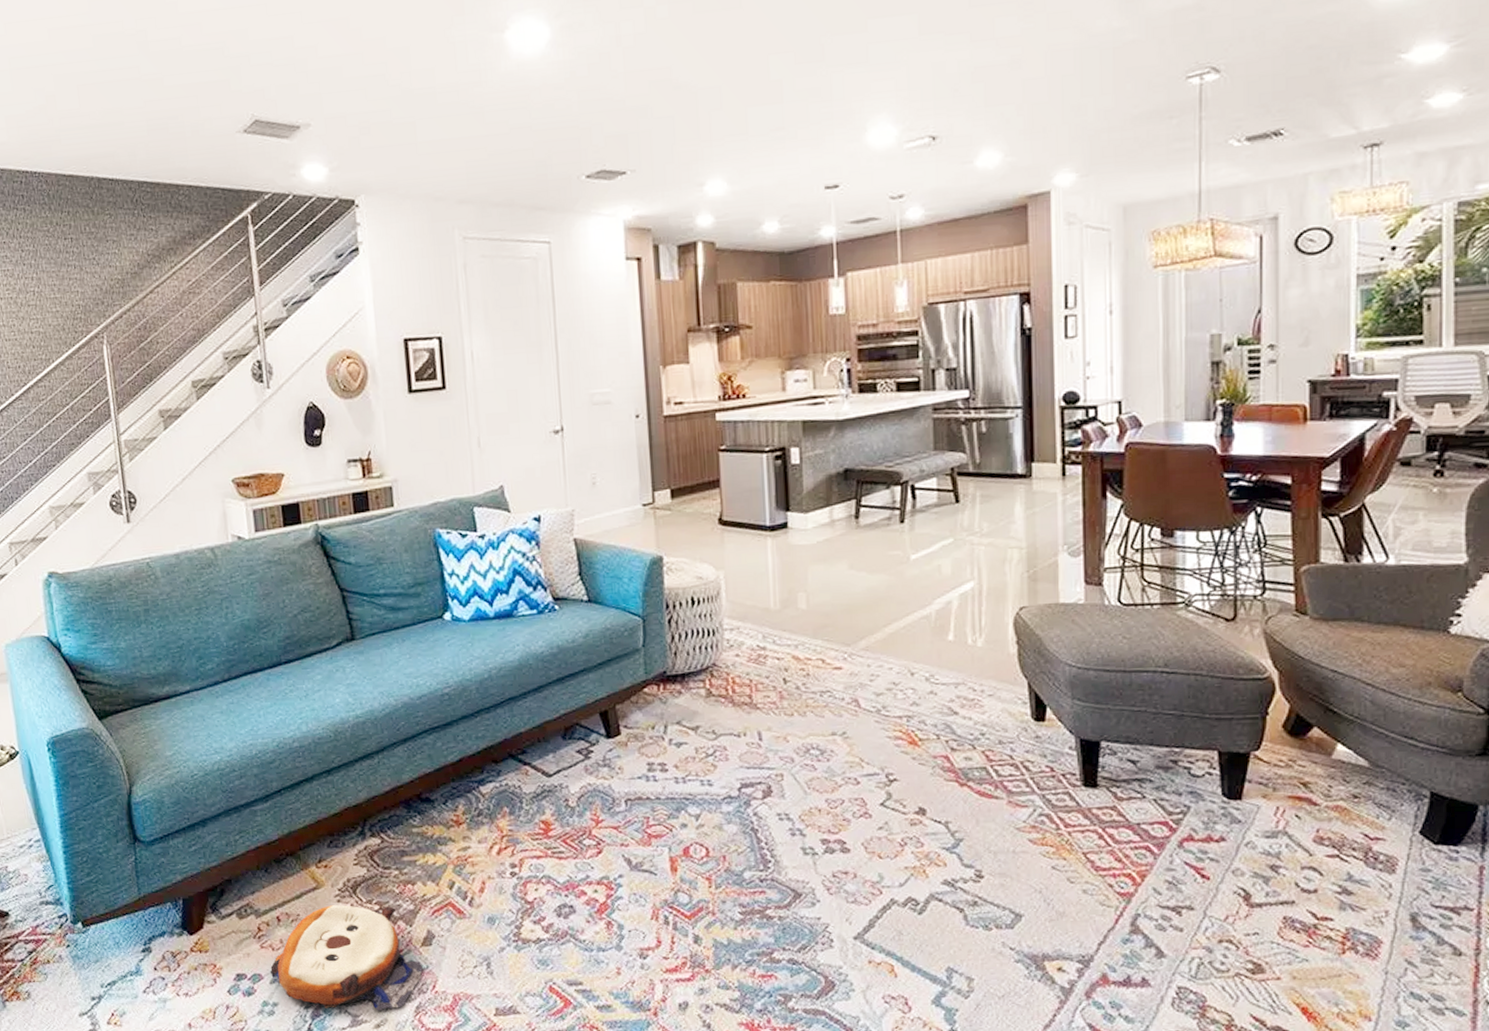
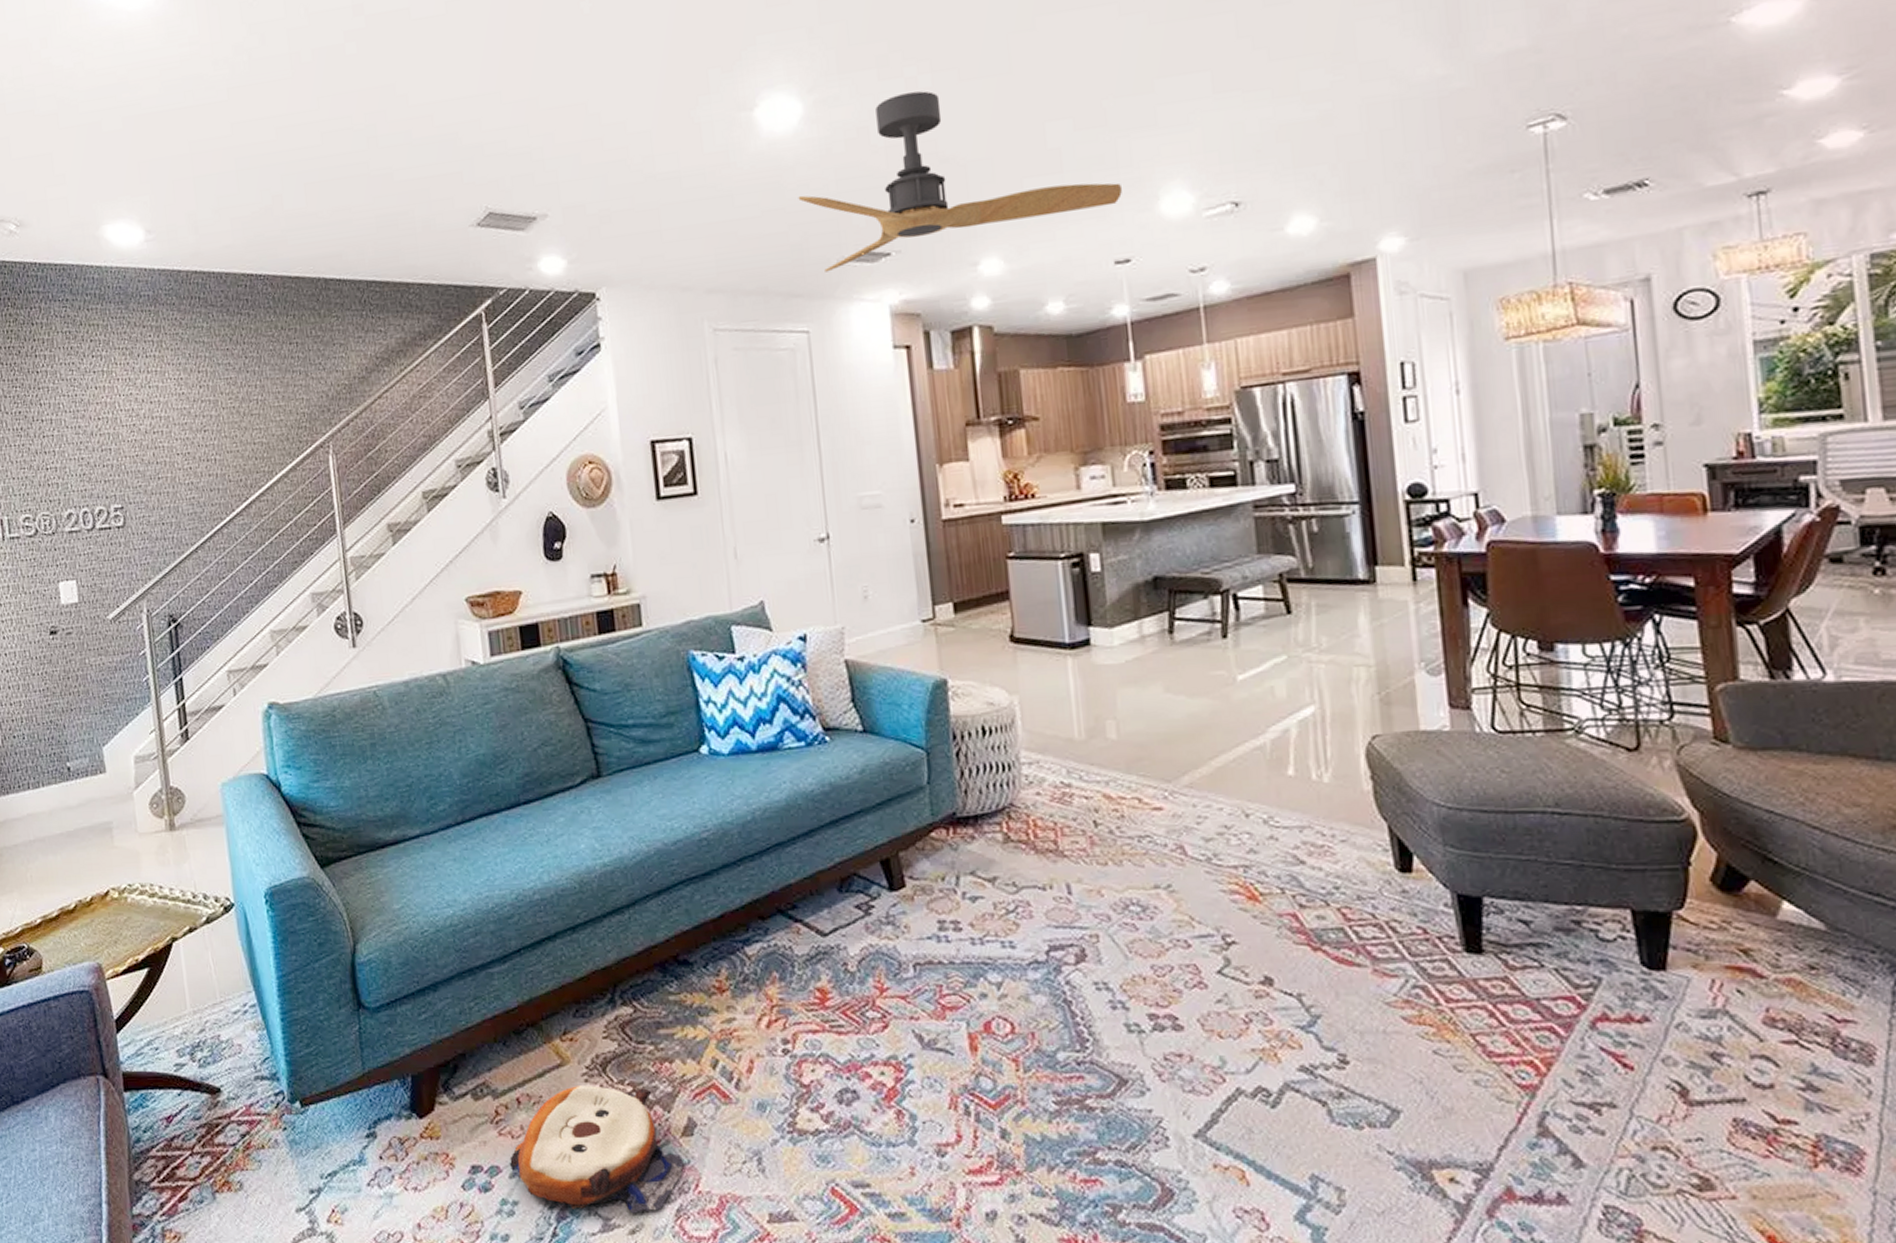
ceiling fan: none [543,21,834,188] -> present [798,91,1122,272]

